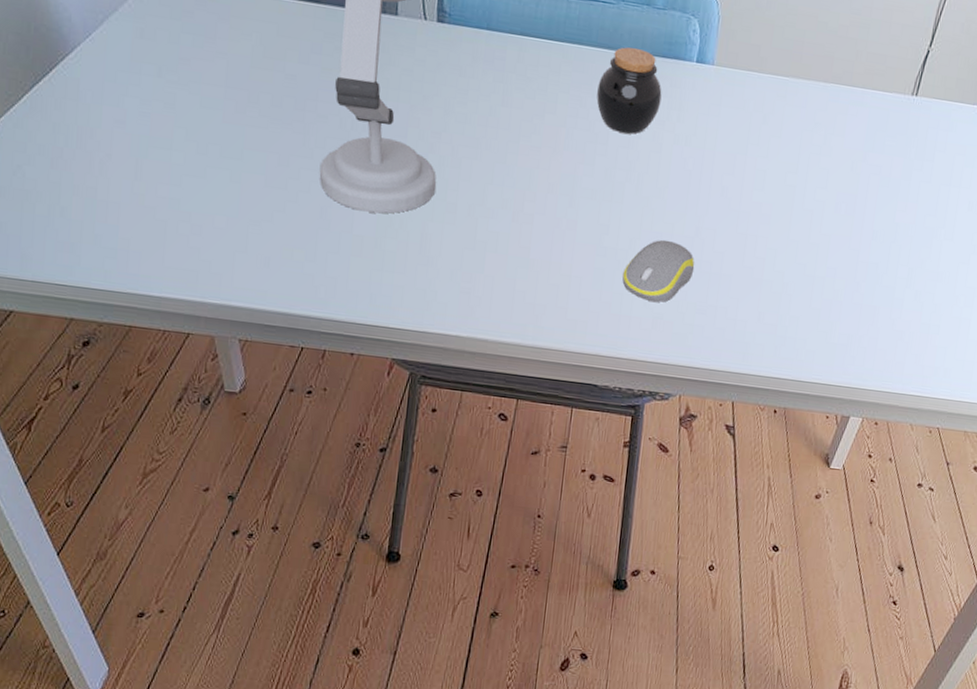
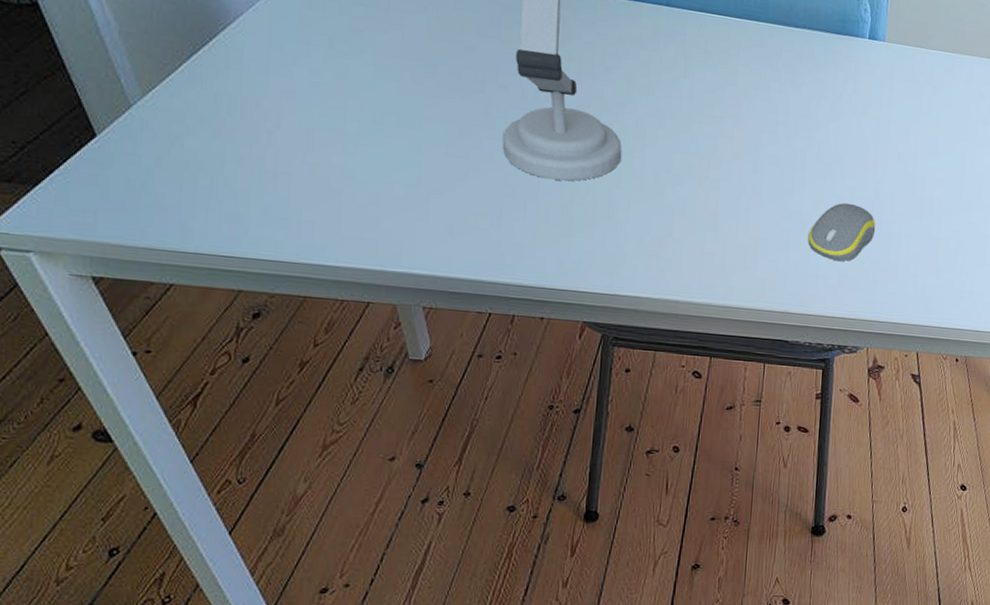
jar: present [596,47,662,134] -> none [776,24,838,105]

